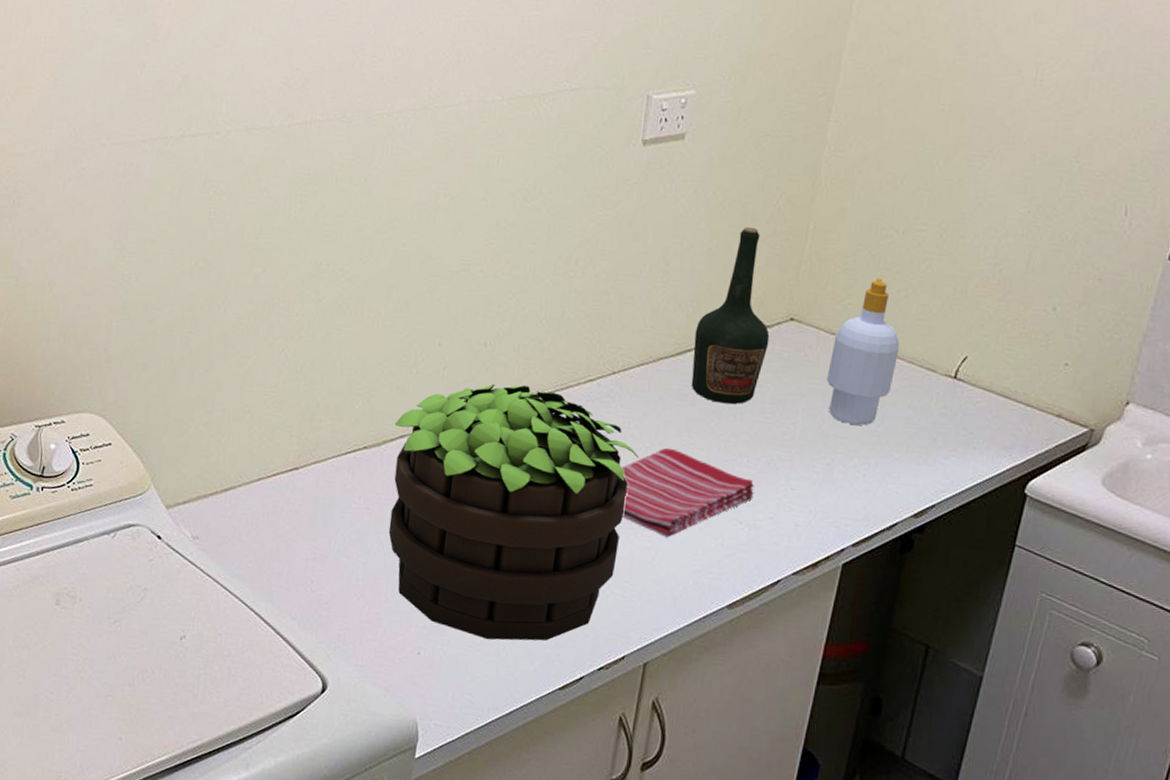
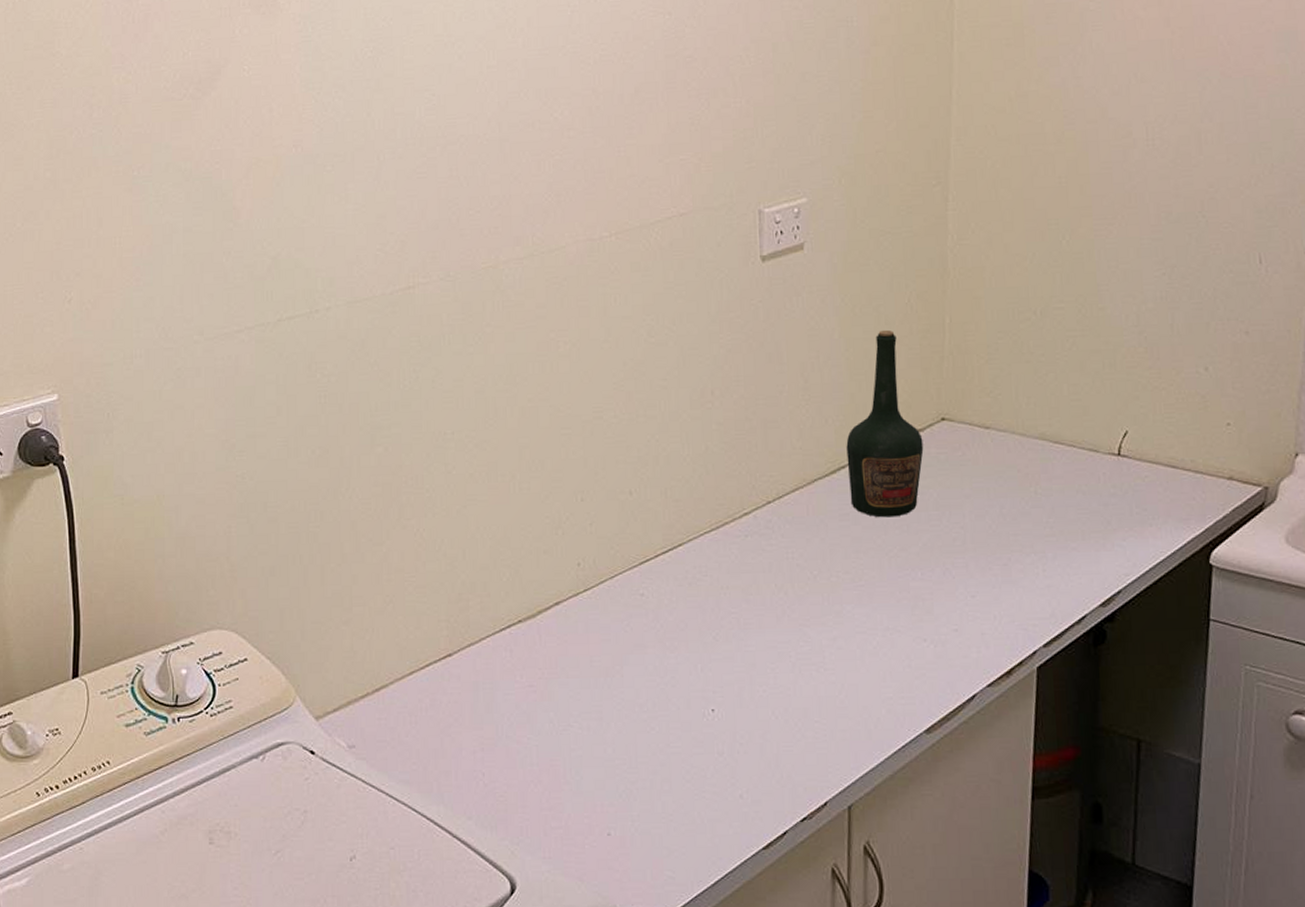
potted plant: present [388,383,639,641] -> none [547,530,808,808]
dish towel: present [621,447,755,538] -> none [792,572,934,668]
soap bottle: present [827,278,900,426] -> none [988,363,1058,519]

